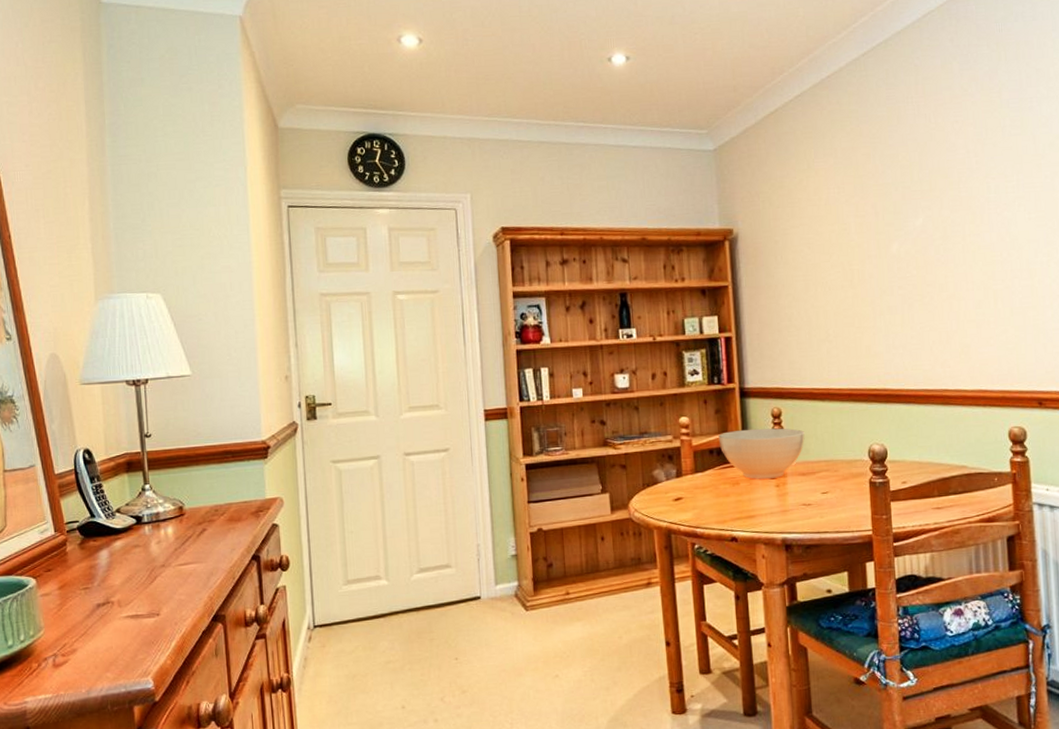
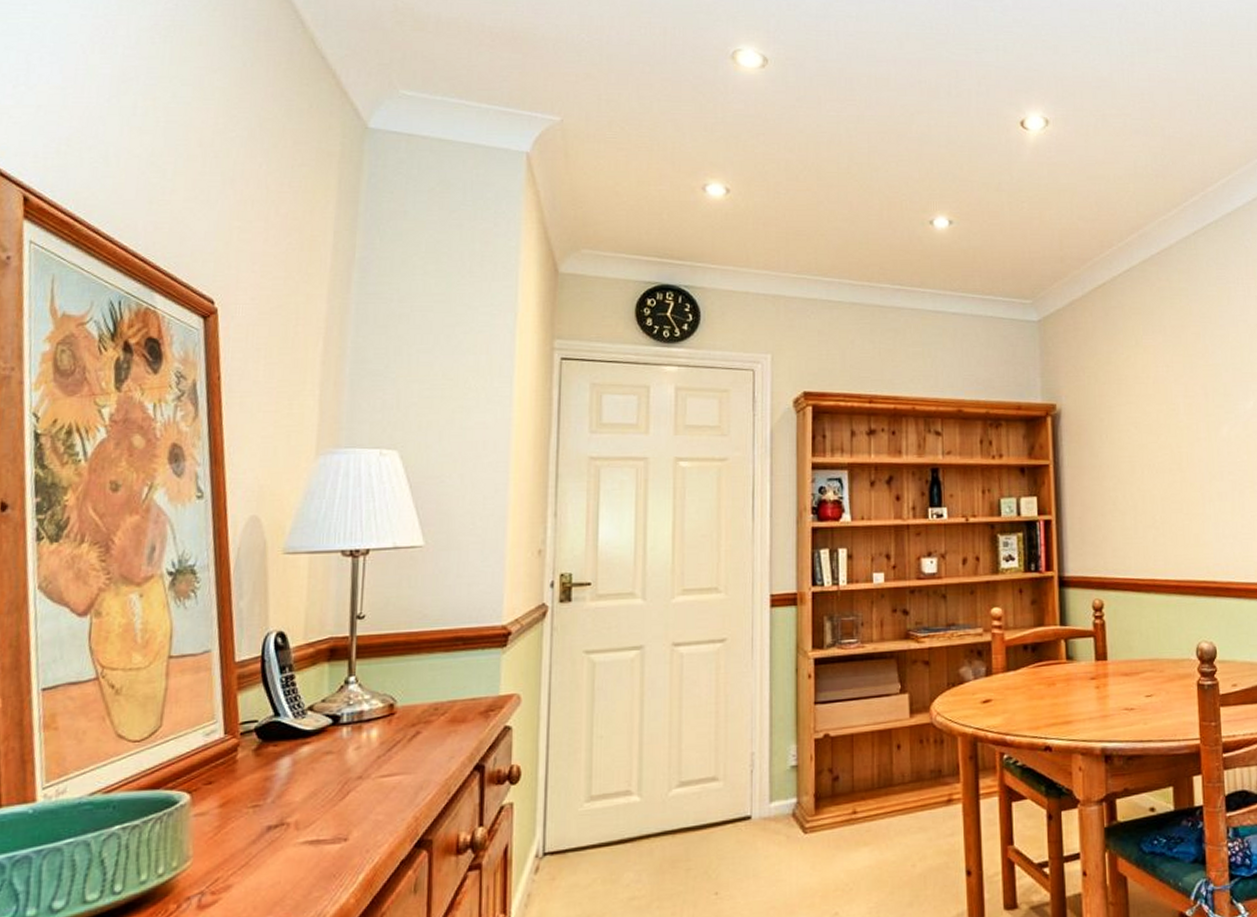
bowl: present [718,428,805,479] -> none [1034,622,1128,680]

